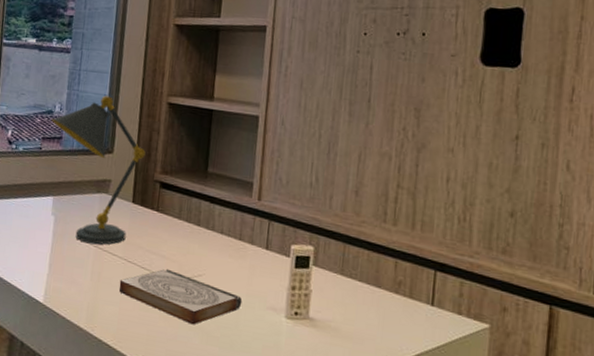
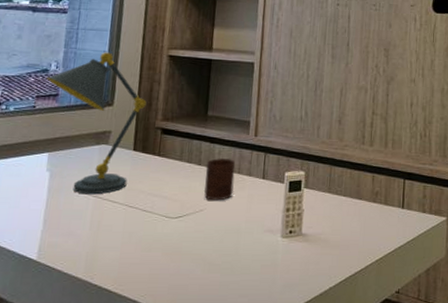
book: present [118,268,243,325] -> none [119,208,242,257]
cup: none [202,220,237,268] -> present [203,158,236,201]

